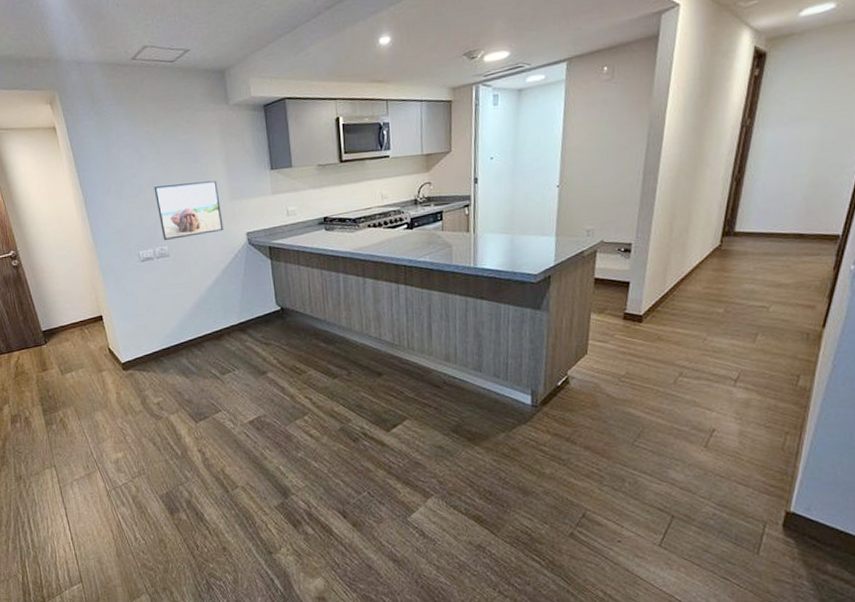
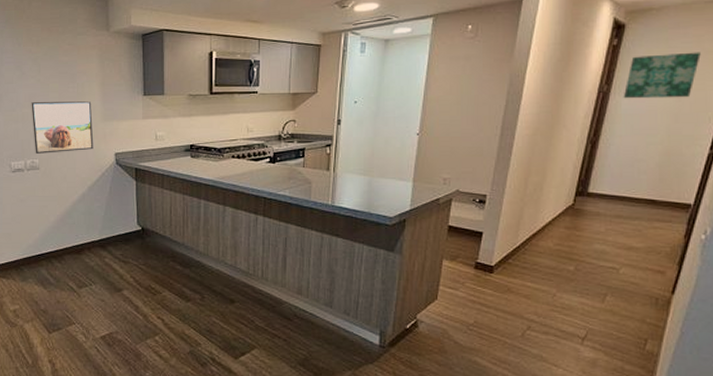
wall art: none [766,75,845,132] -> present [623,52,701,99]

